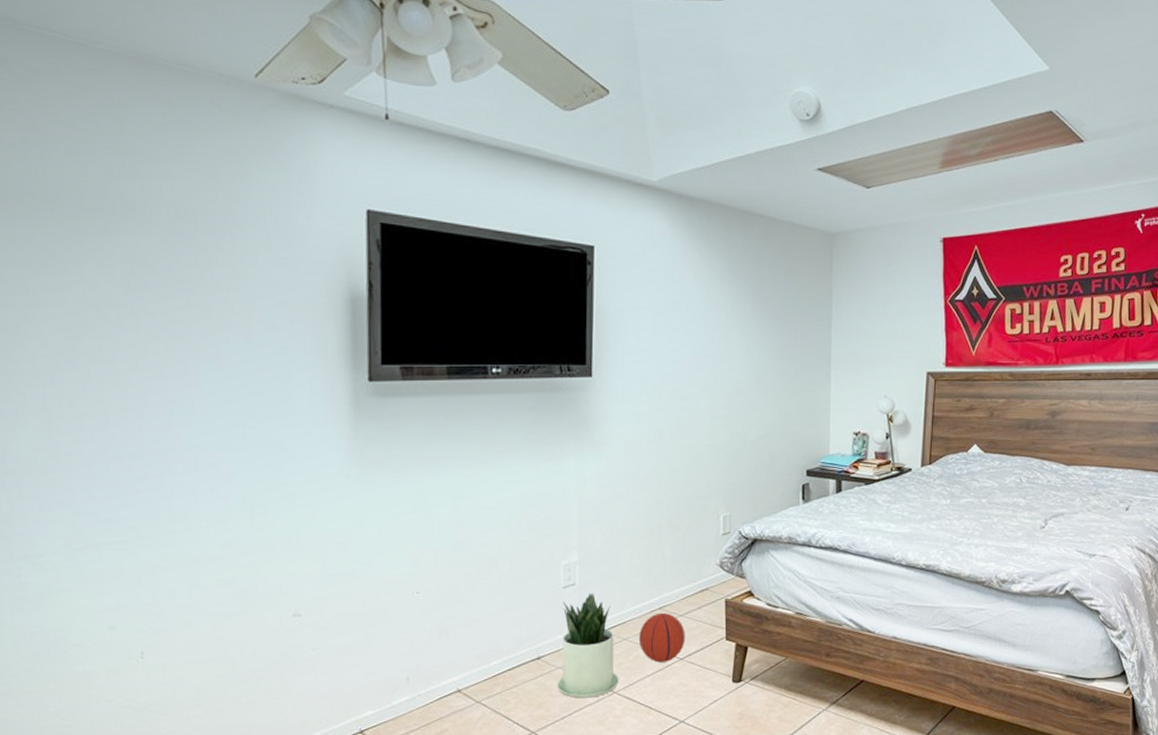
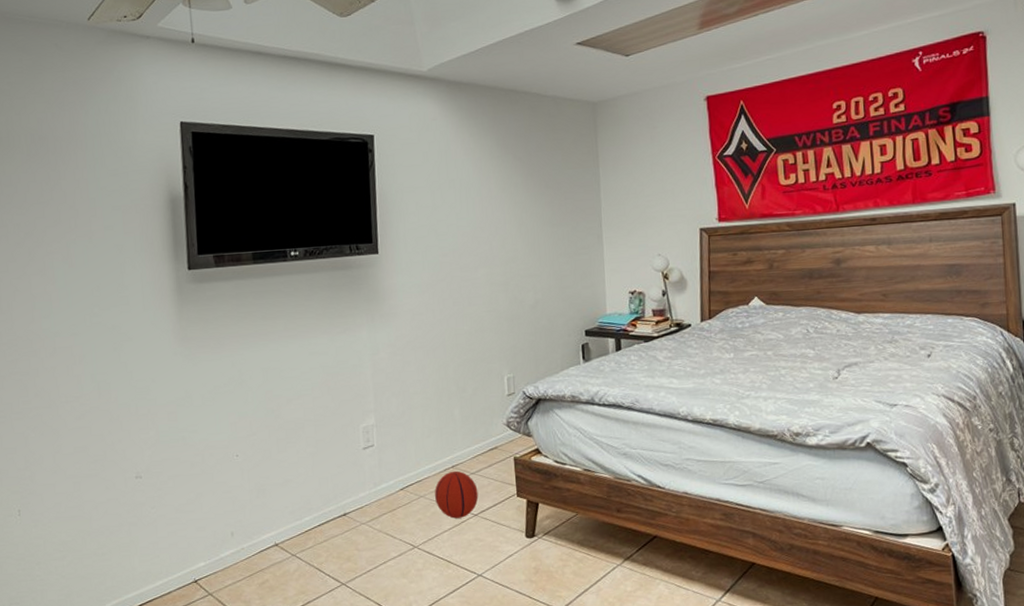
planter: present [557,592,619,699] -> none [362,453,419,553]

